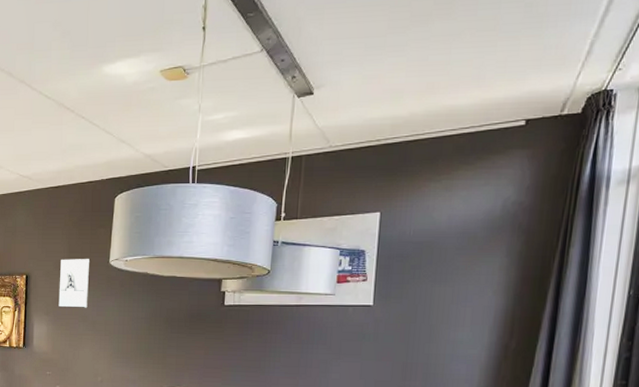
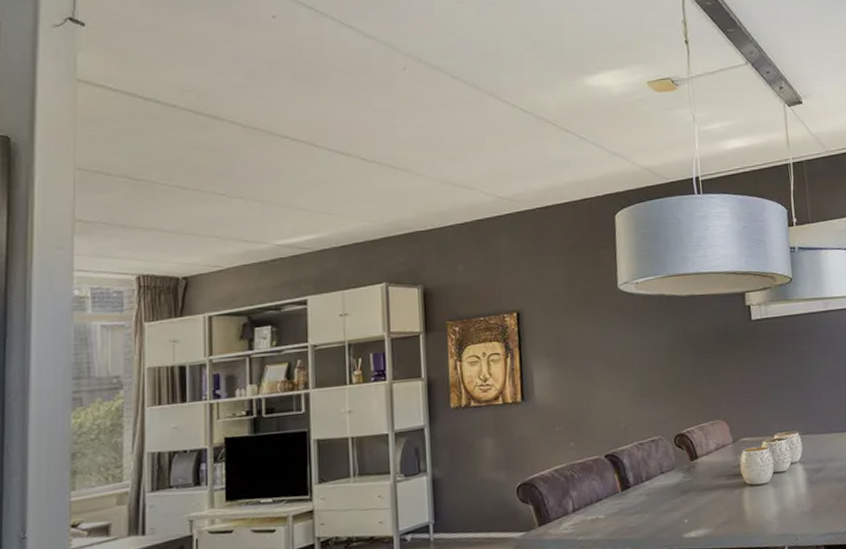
wall sculpture: present [58,259,89,308] -> none [559,285,598,346]

